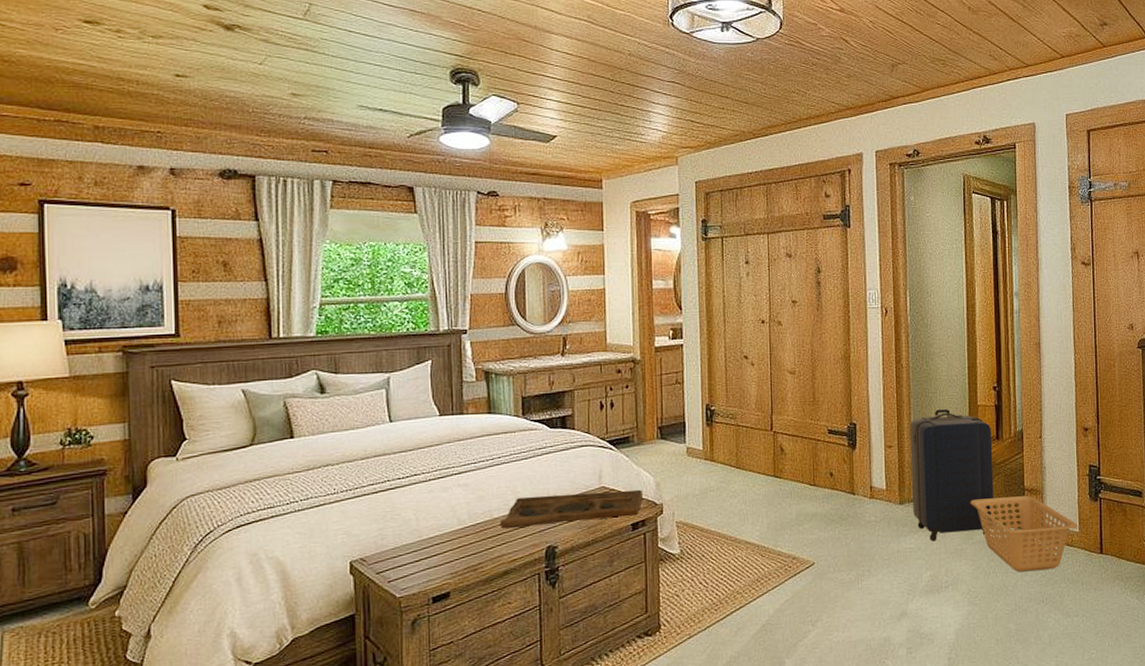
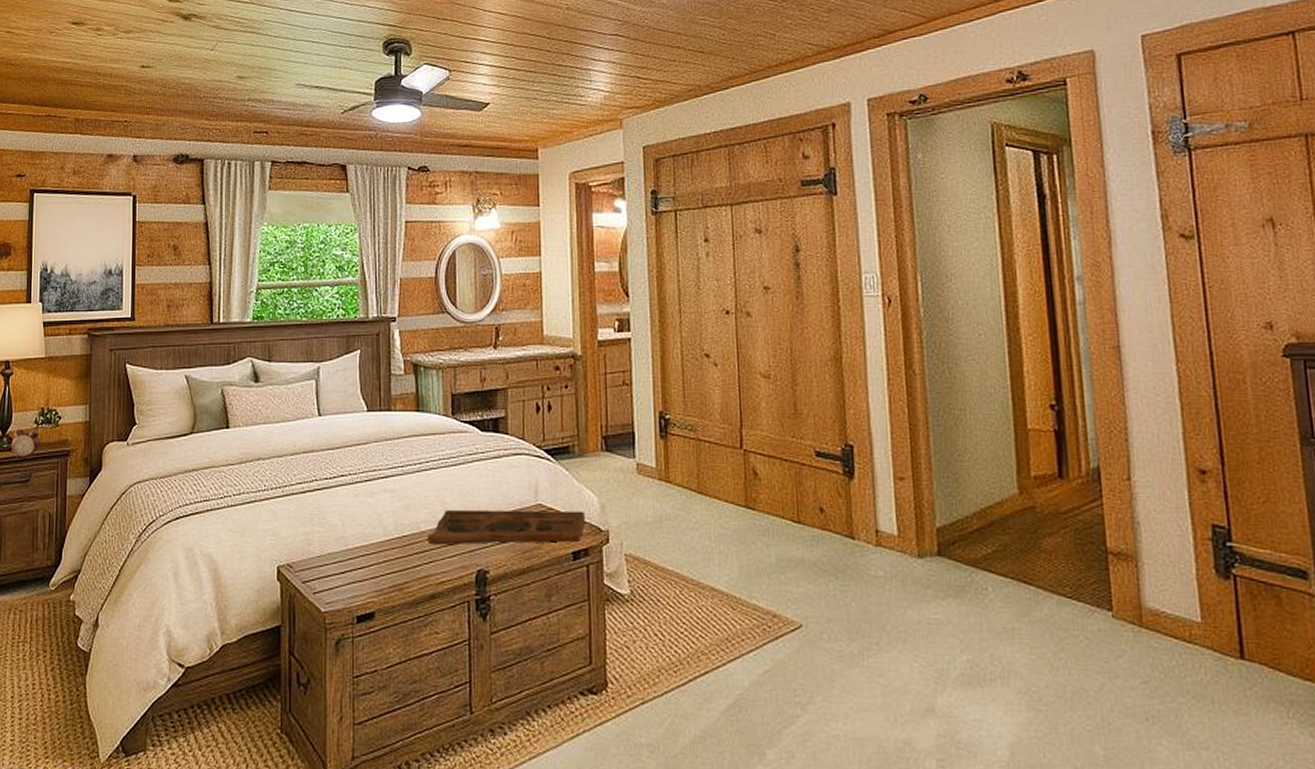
alarm clock: none [31,445,68,482] -> present [11,424,40,459]
suitcase: present [909,409,995,542] -> none [928,432,1062,614]
laundry basket: present [970,495,1079,572] -> none [1023,560,1200,674]

